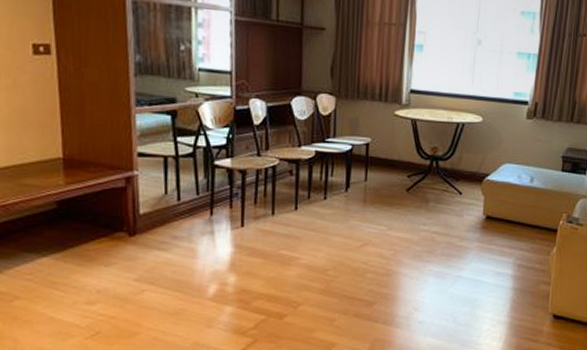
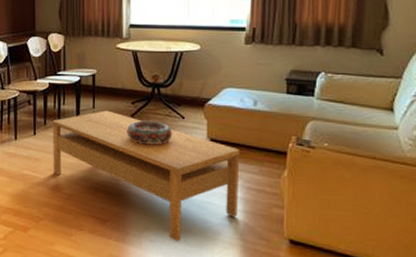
coffee table: none [316,184,514,322] -> present [52,110,240,242]
decorative bowl: none [400,195,449,222] -> present [127,120,173,145]

